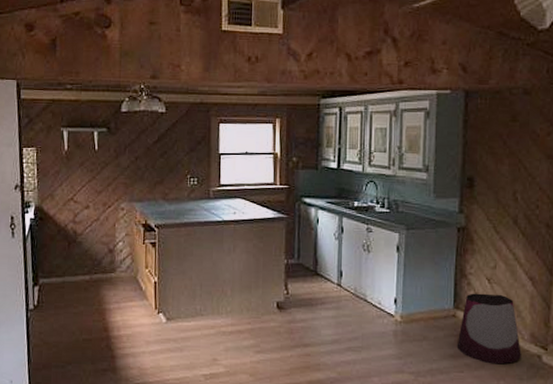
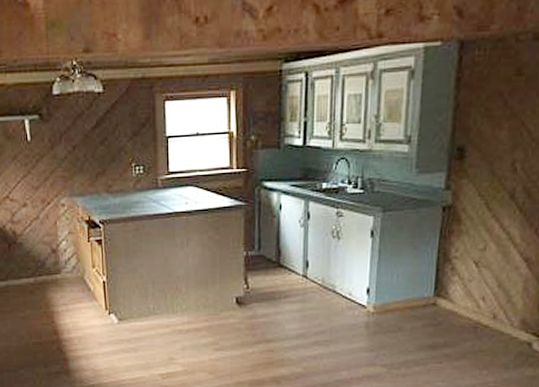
stool: present [456,293,521,365] -> none [435,278,509,354]

